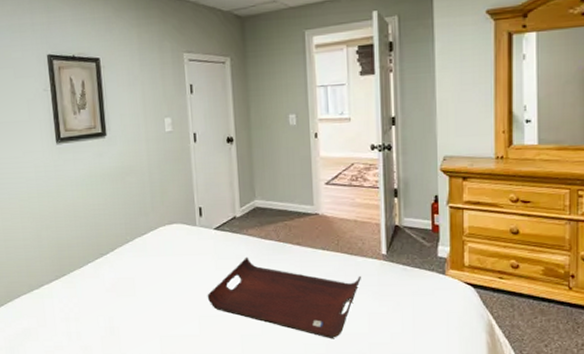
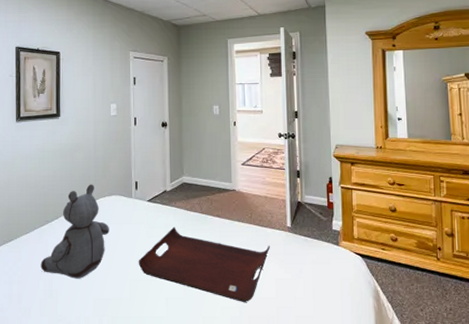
stuffed bear: none [98,211,172,315] -> present [40,184,109,279]

